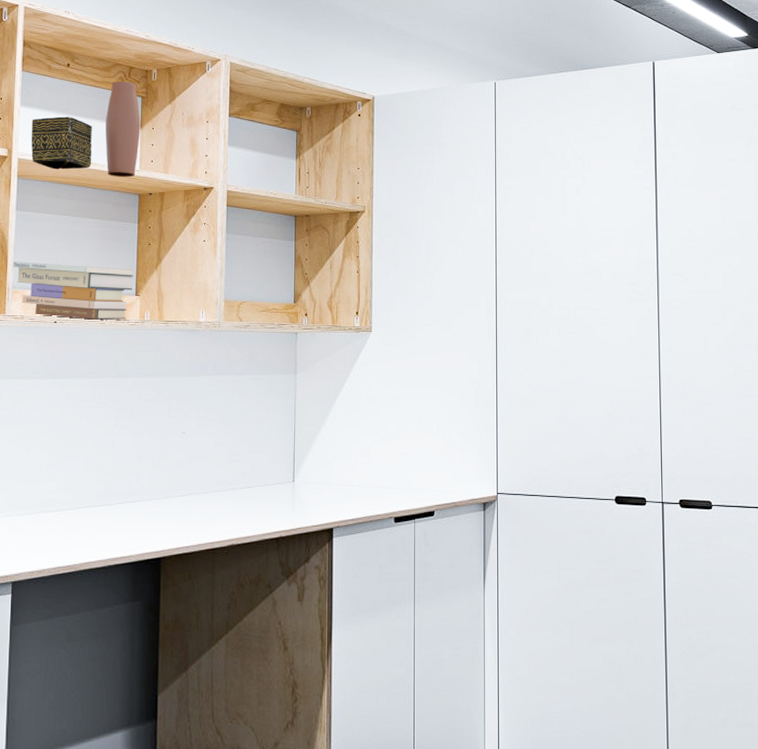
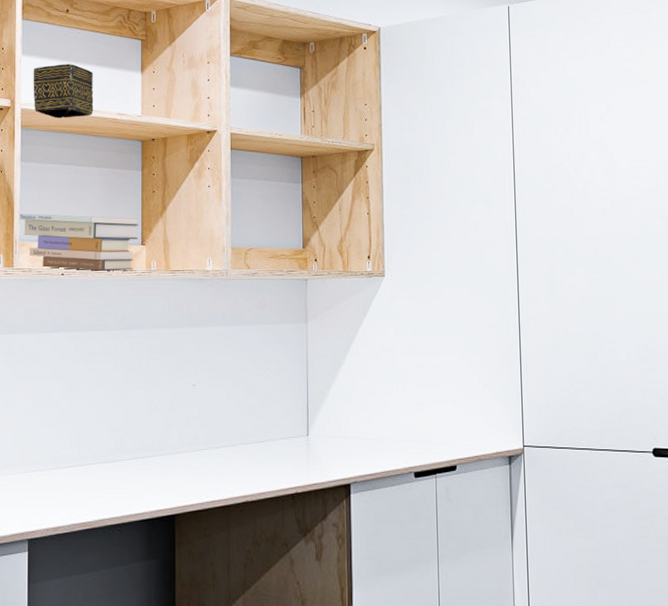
vase: present [105,81,141,178] -> none [106,25,141,124]

